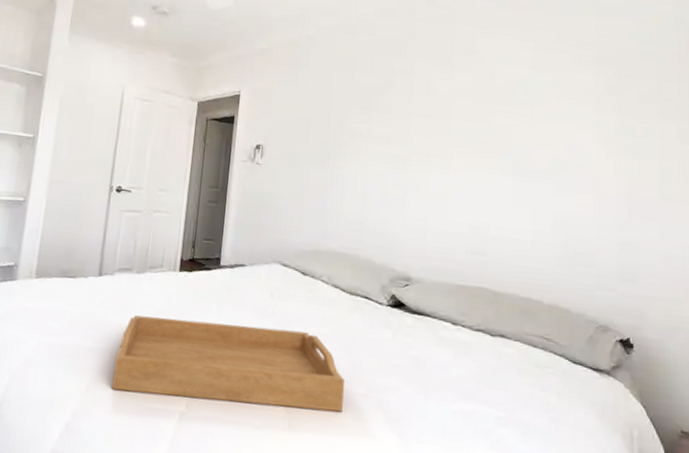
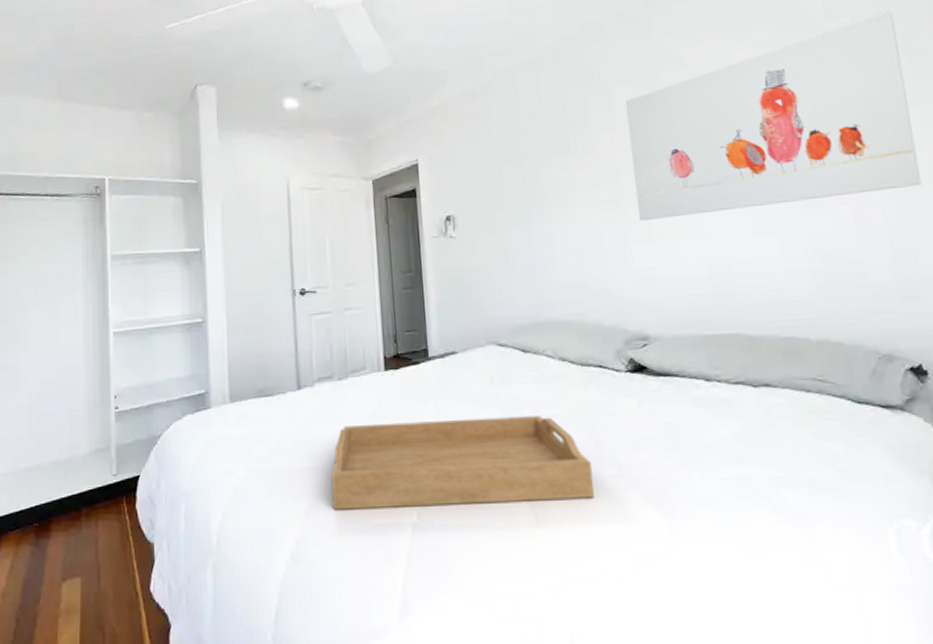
wall art: none [419,39,651,189] -> present [624,10,922,222]

